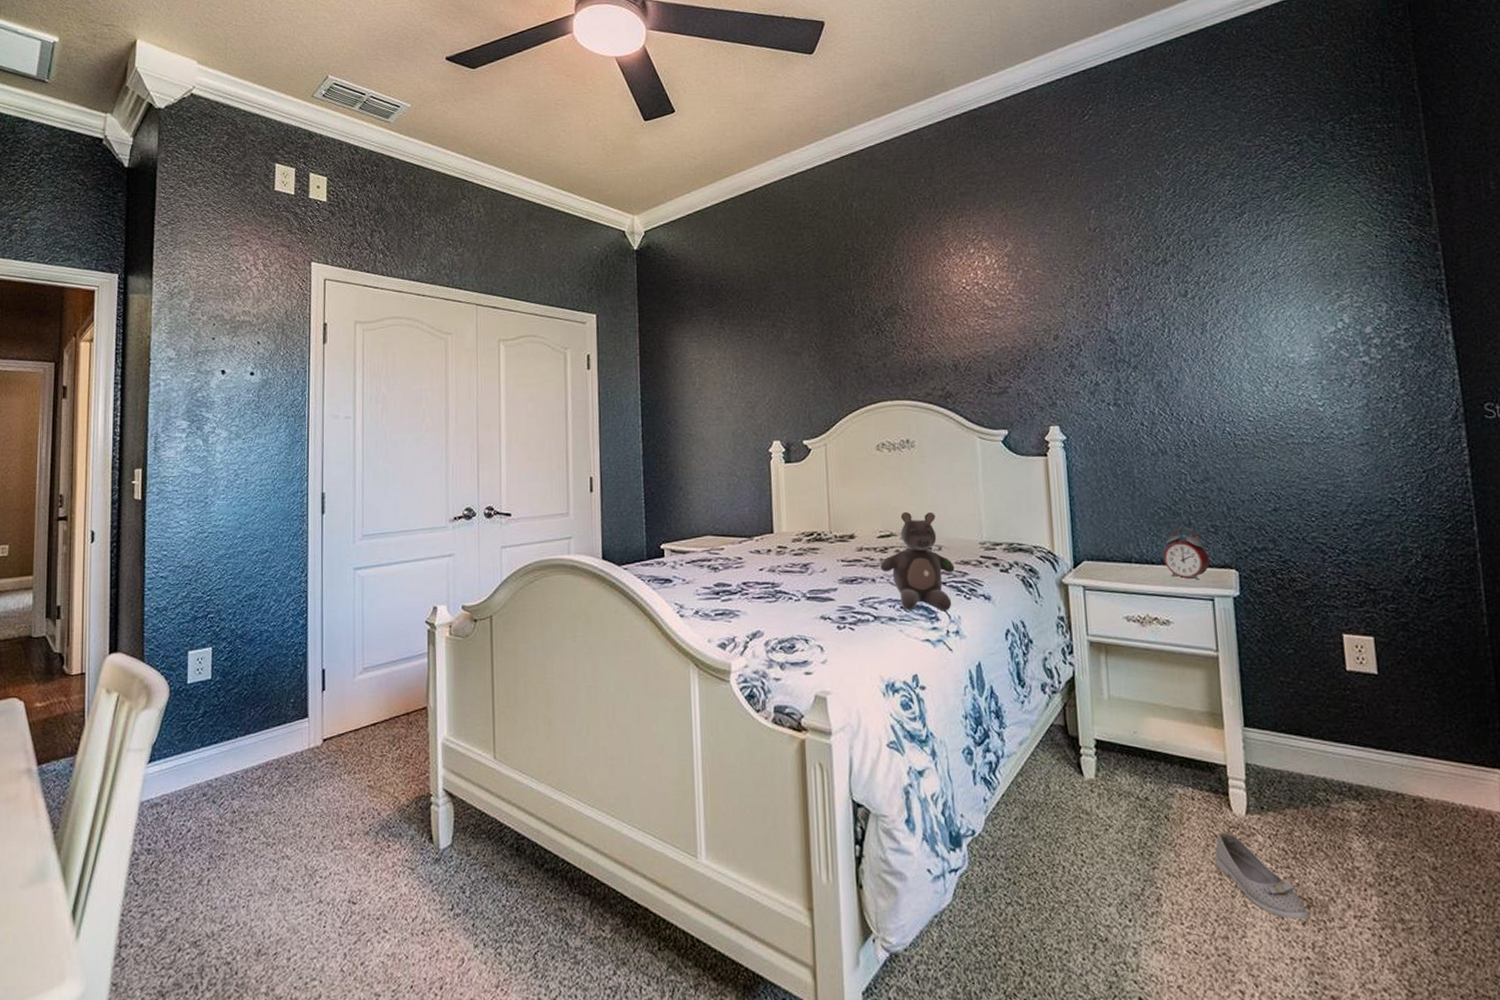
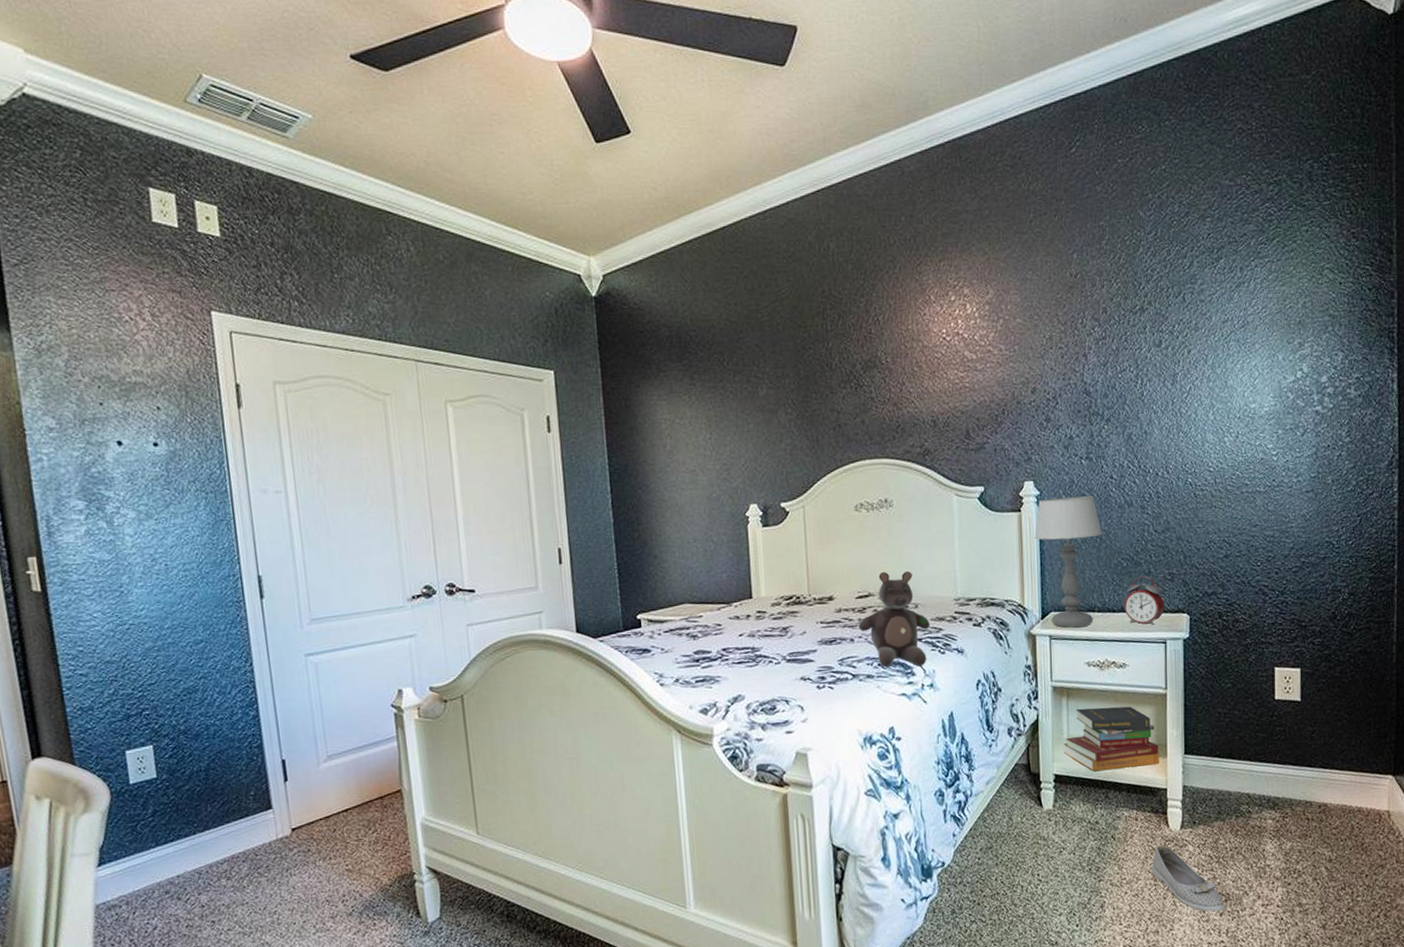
table lamp: none [1062,442,1136,579] -> present [1034,496,1102,629]
books: none [1104,667,1216,740] -> present [1063,706,1160,772]

